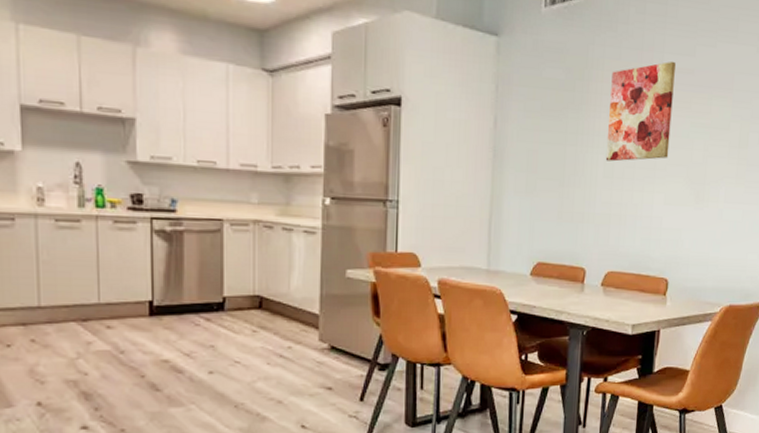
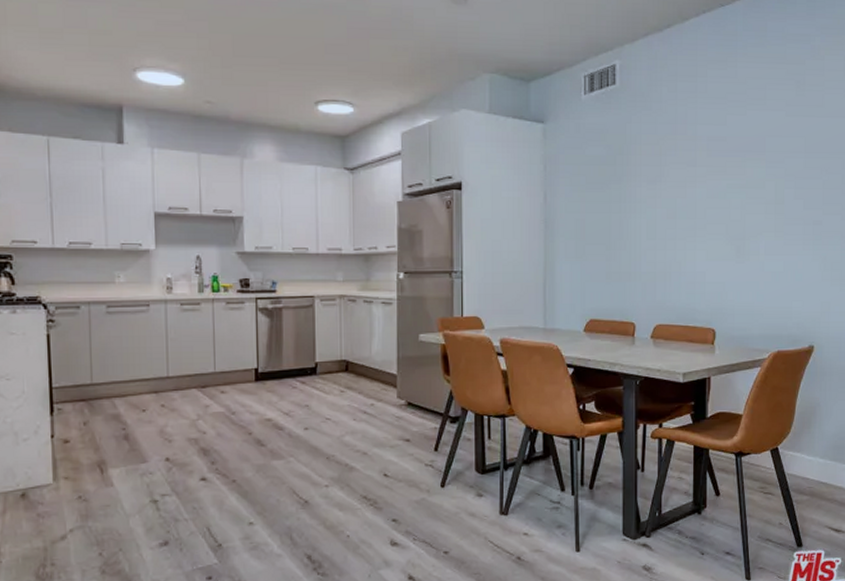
wall art: present [605,61,676,162] -> none [648,131,708,225]

